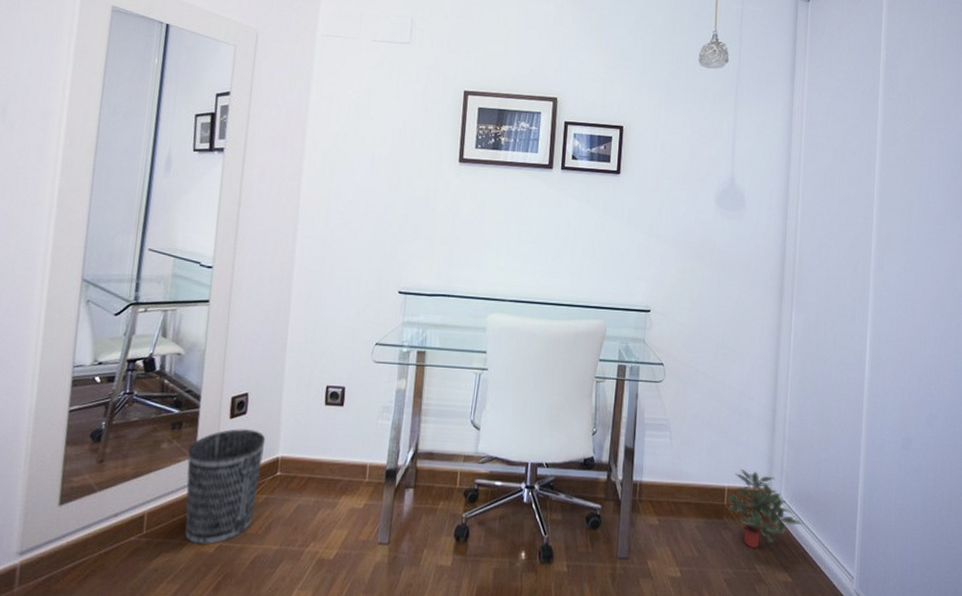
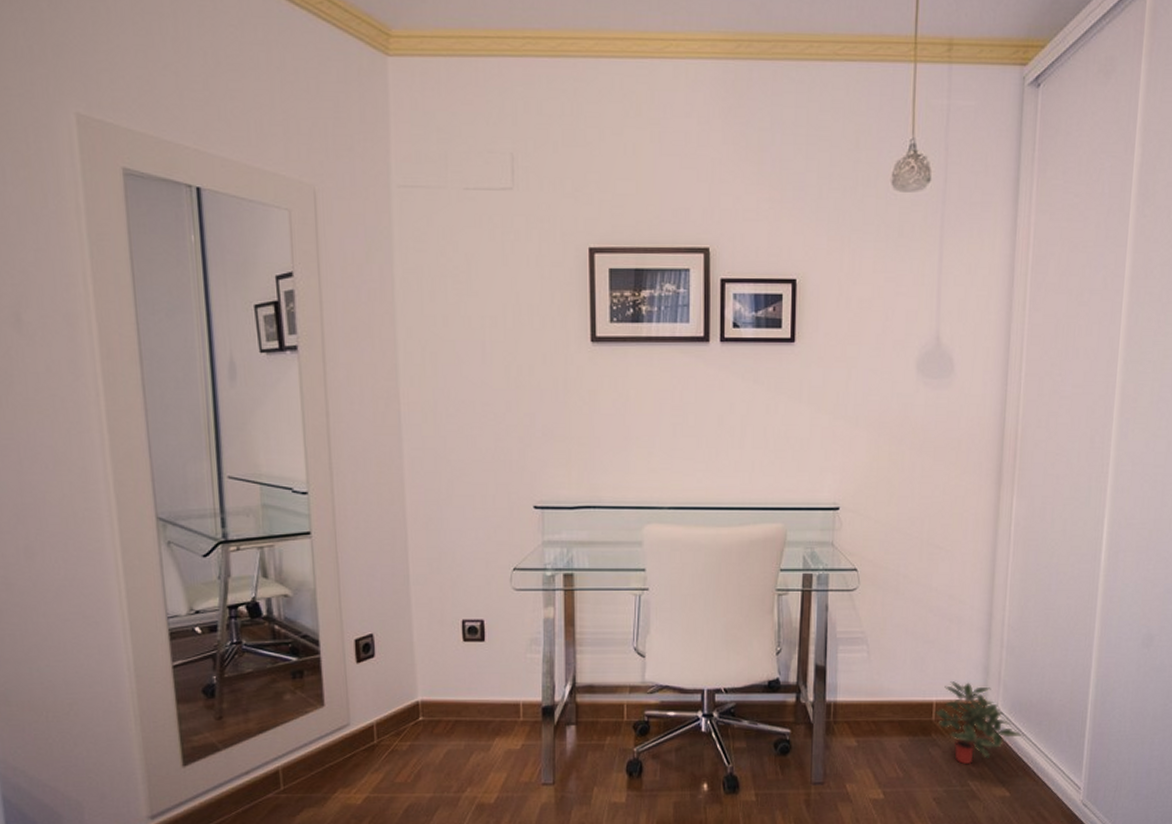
wastebasket: present [184,428,266,545] -> none [316,672,401,798]

